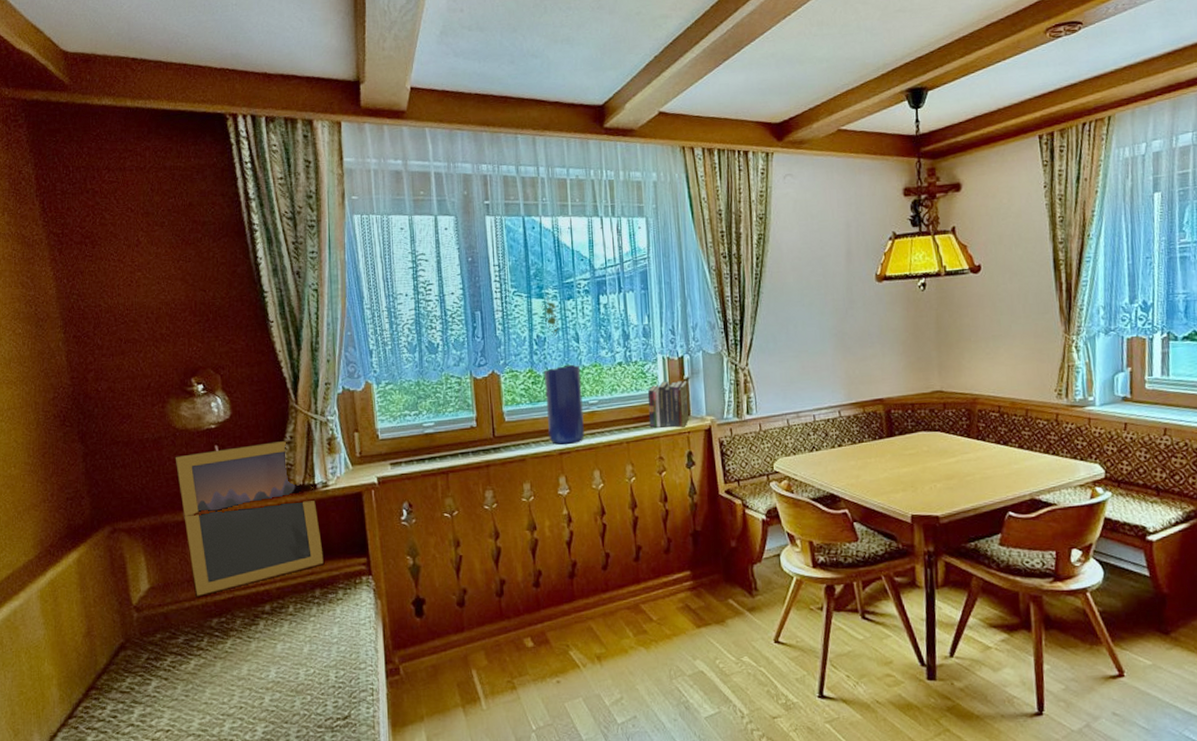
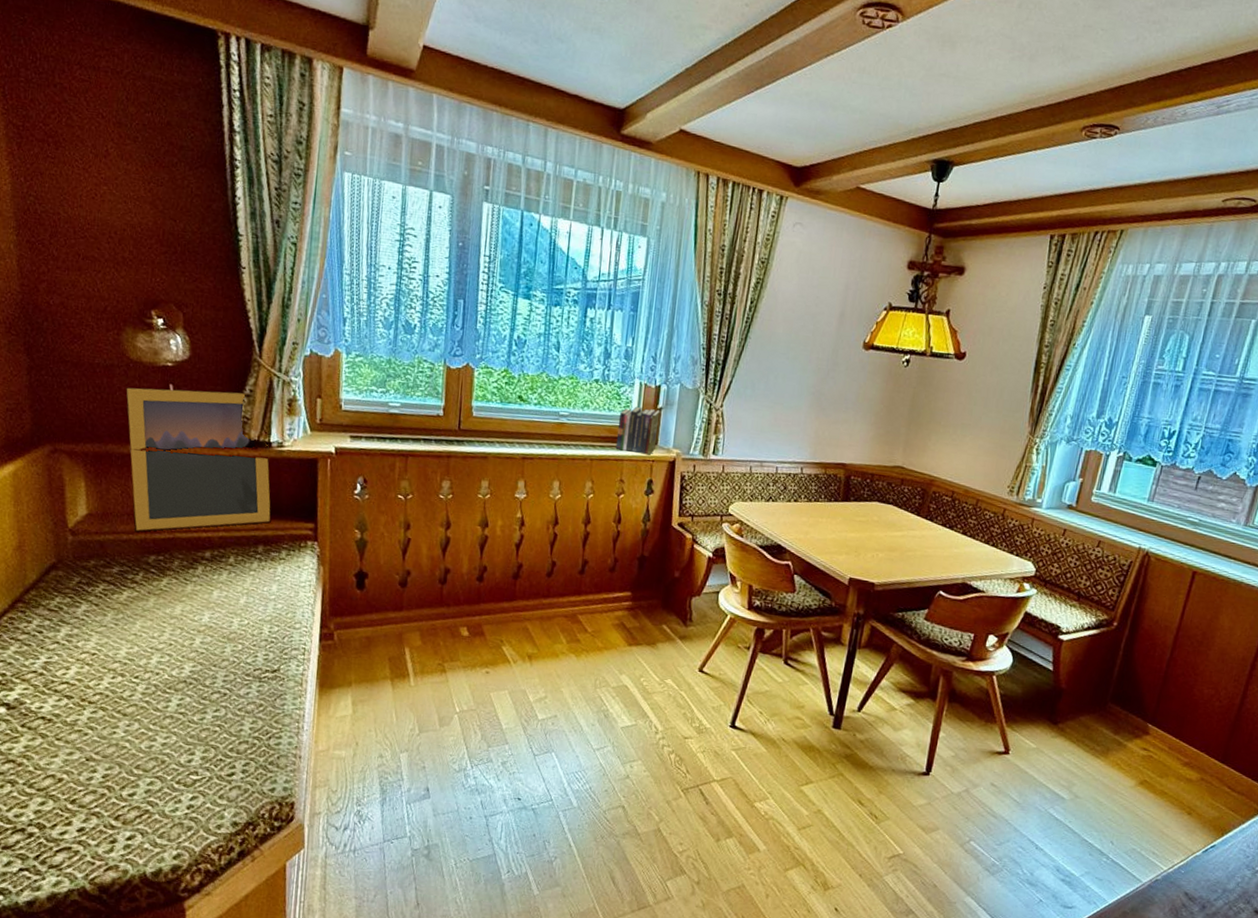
vase: present [541,296,584,445] -> none [514,298,557,451]

